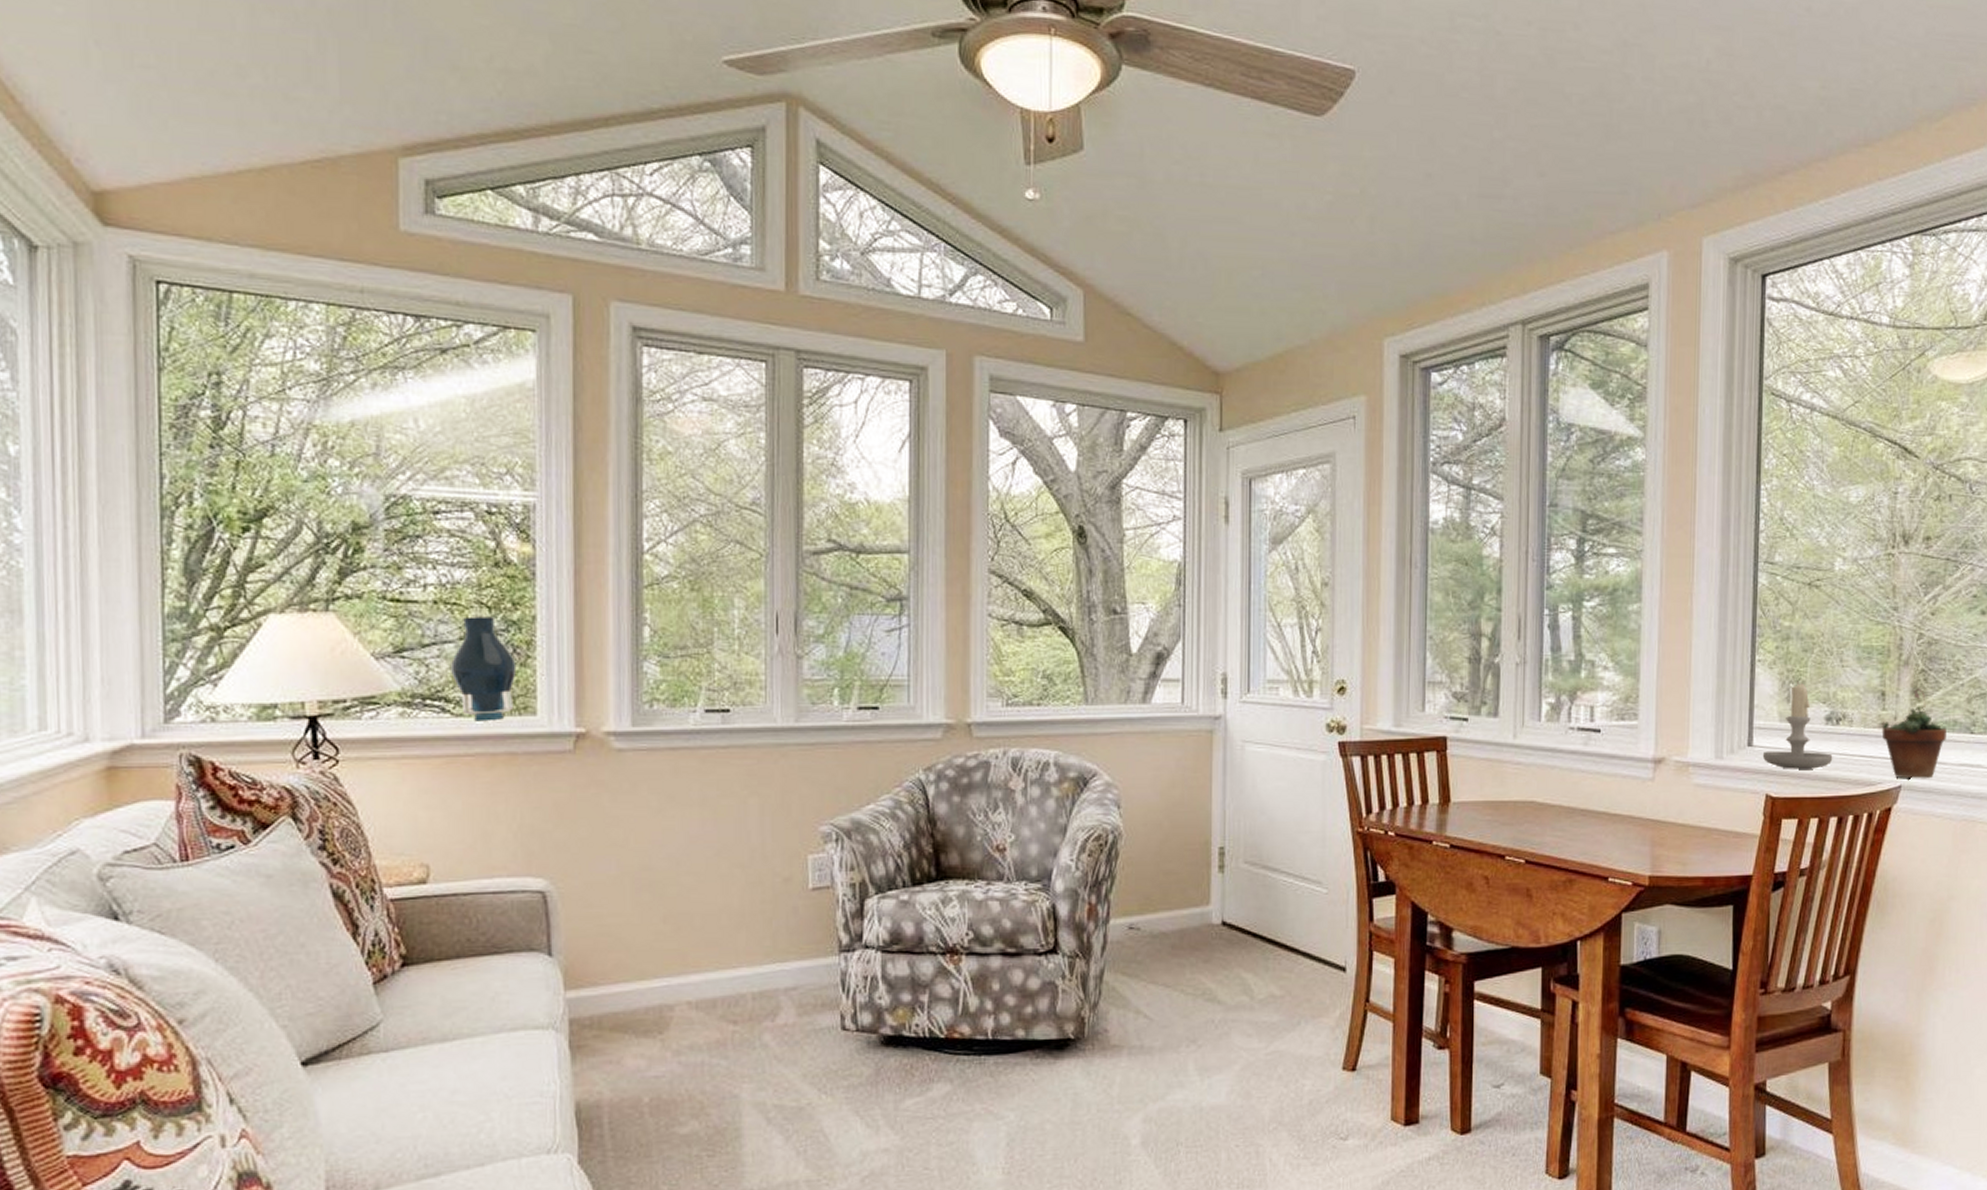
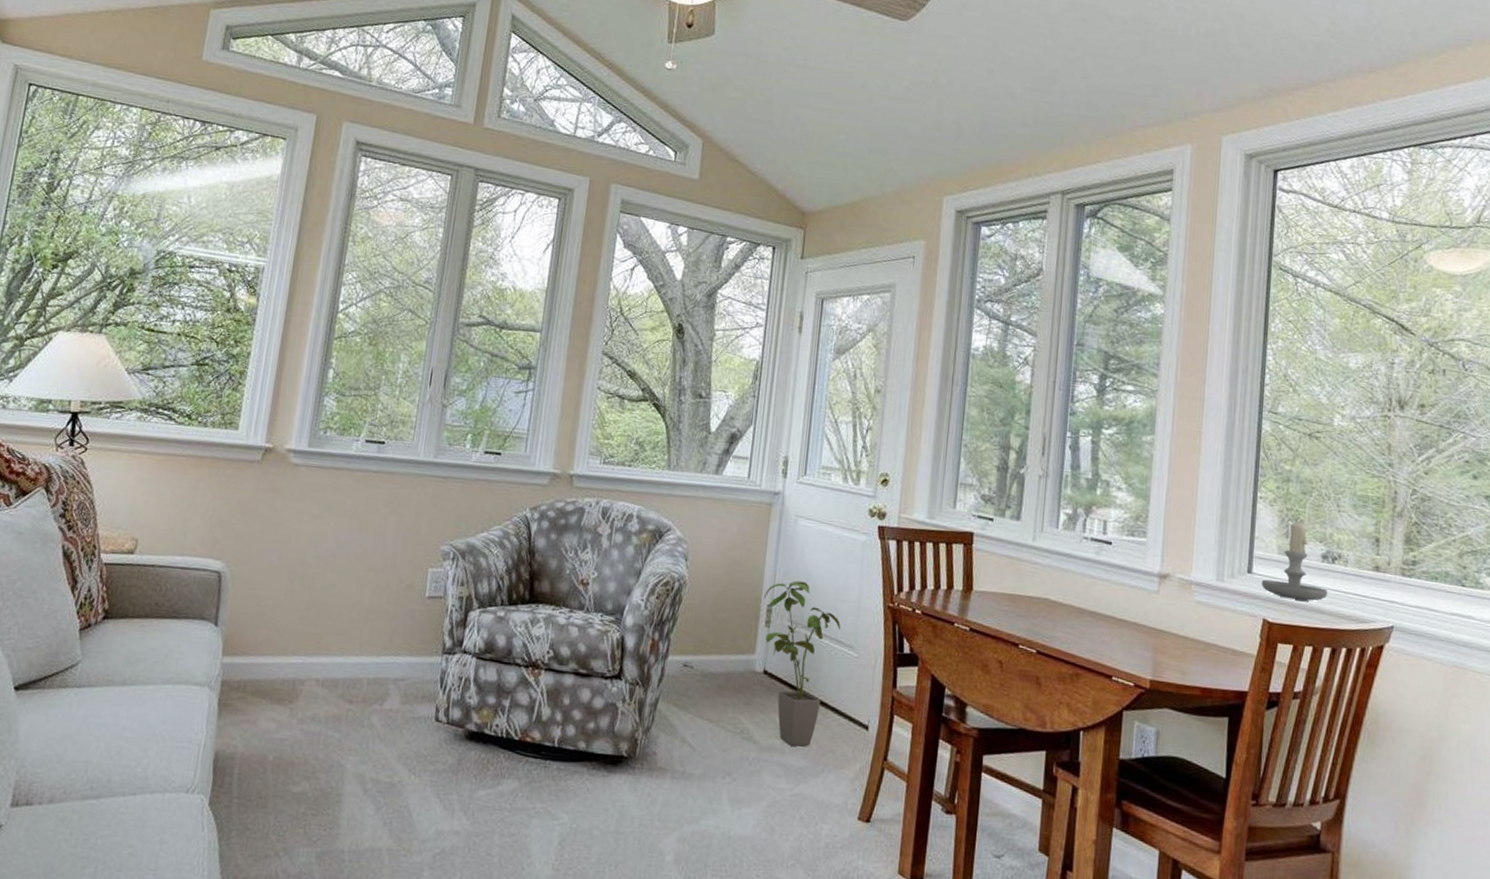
vase: present [451,616,517,722] -> none [181,348,230,432]
house plant: none [1213,816,1305,1002] -> present [763,580,841,747]
succulent plant: present [1881,688,1946,779] -> none [1375,538,1438,624]

